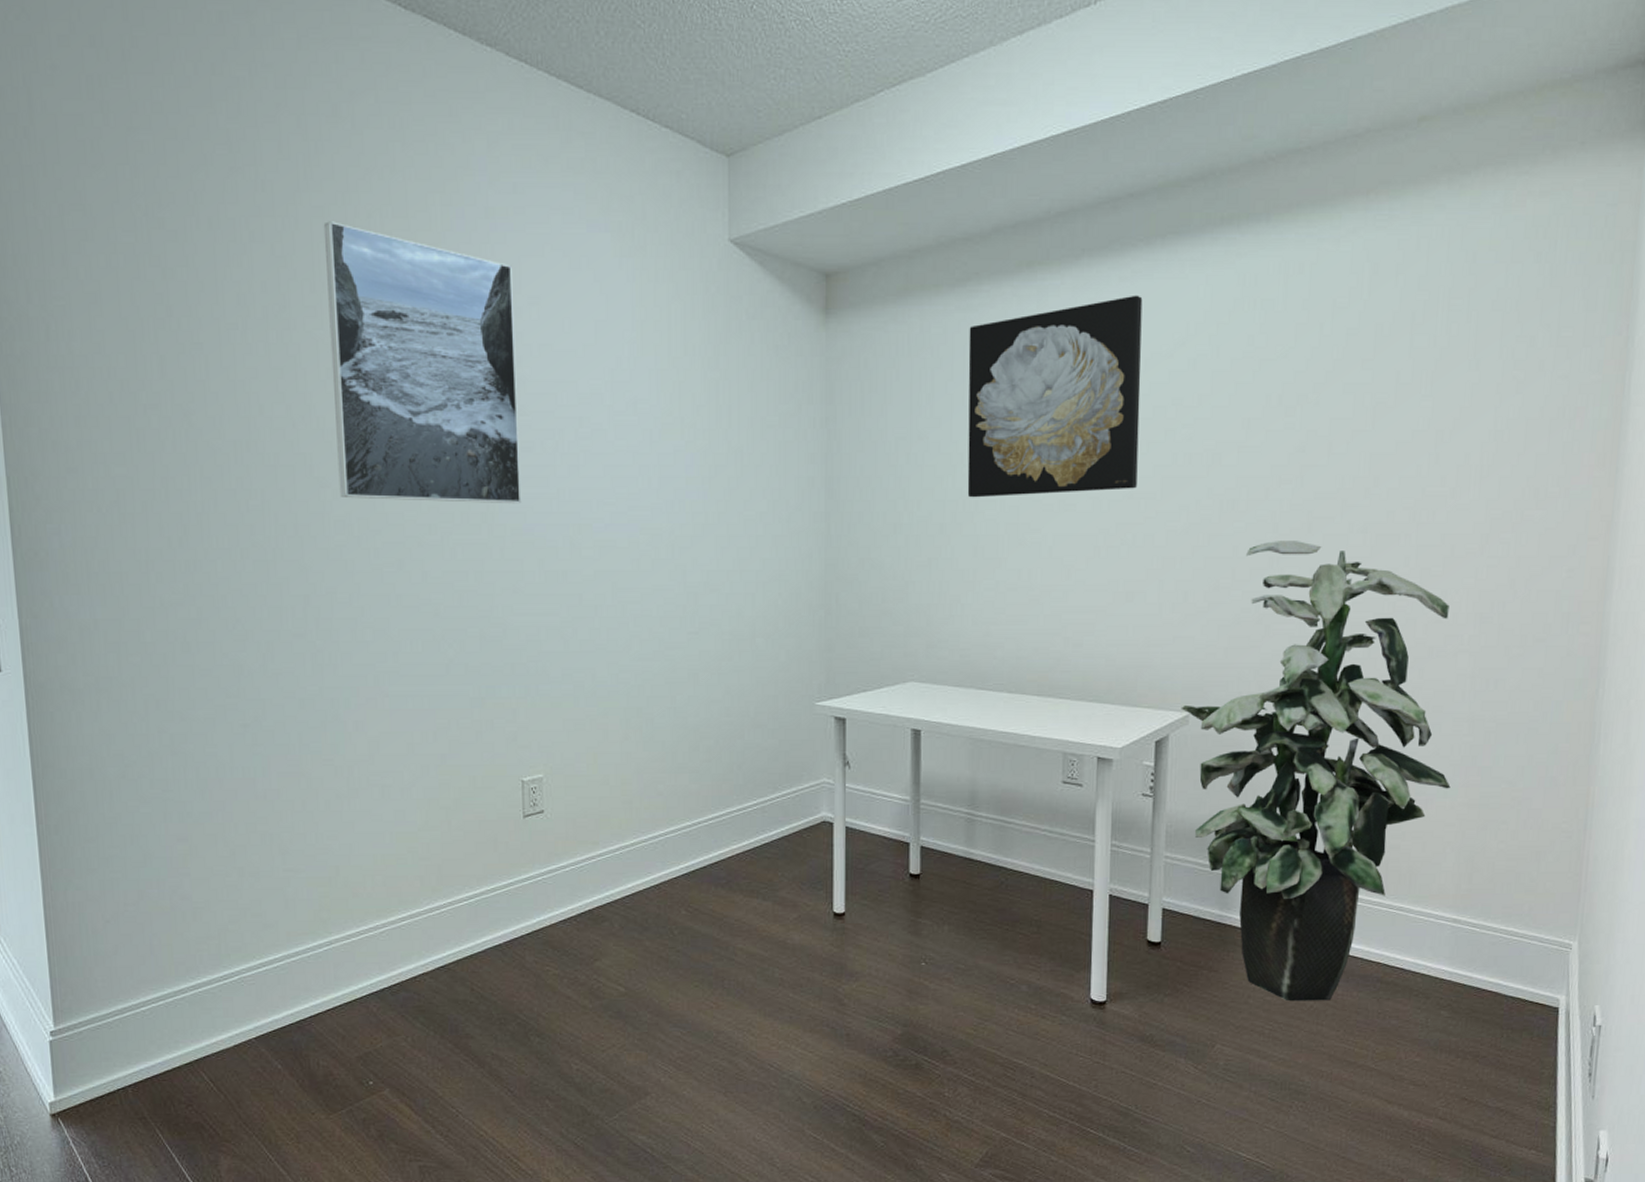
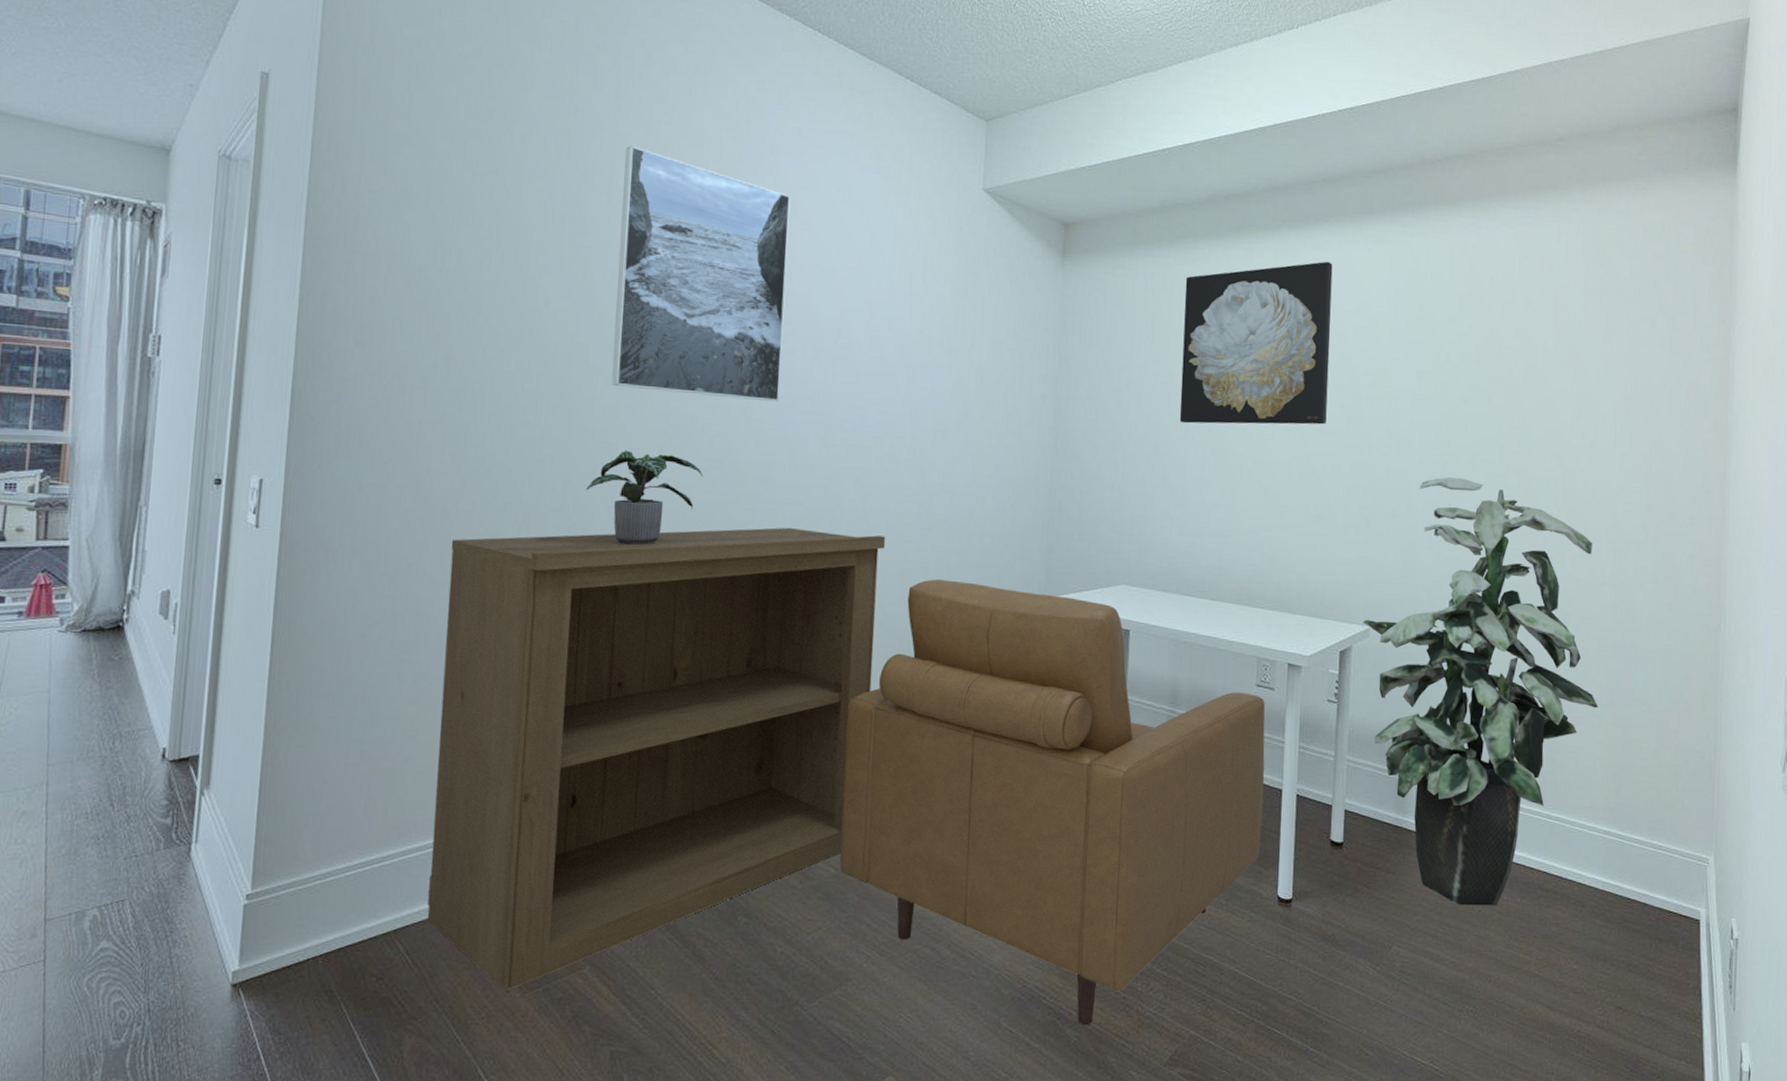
bookshelf: none [196,639,650,1114] -> present [428,527,886,991]
potted plant: none [328,566,448,668] -> present [586,450,703,545]
chair: none [624,687,1074,1131] -> present [839,579,1266,1026]

